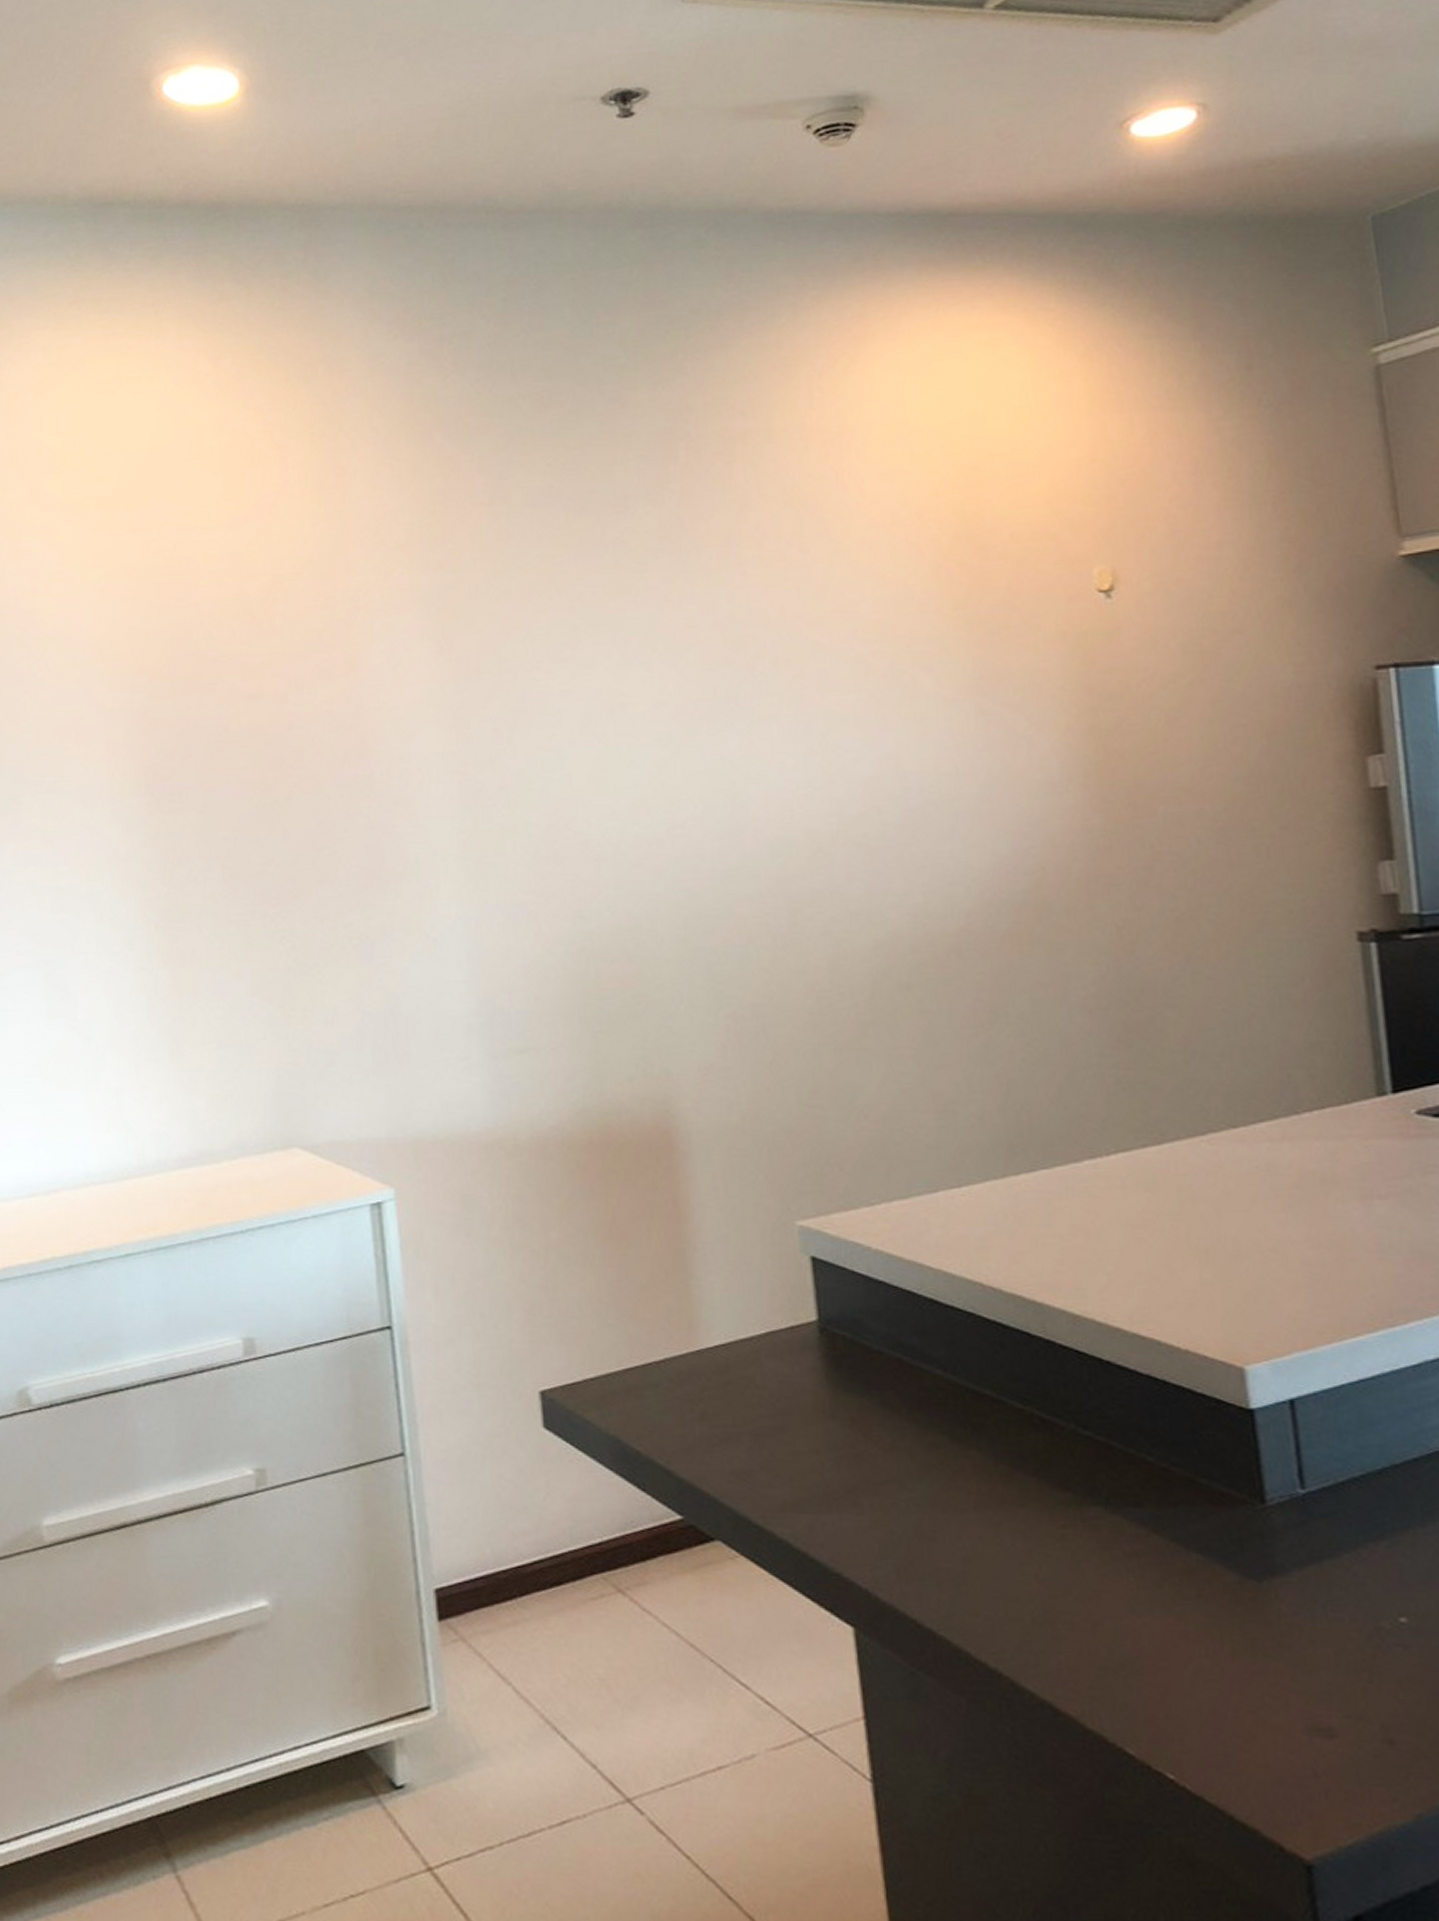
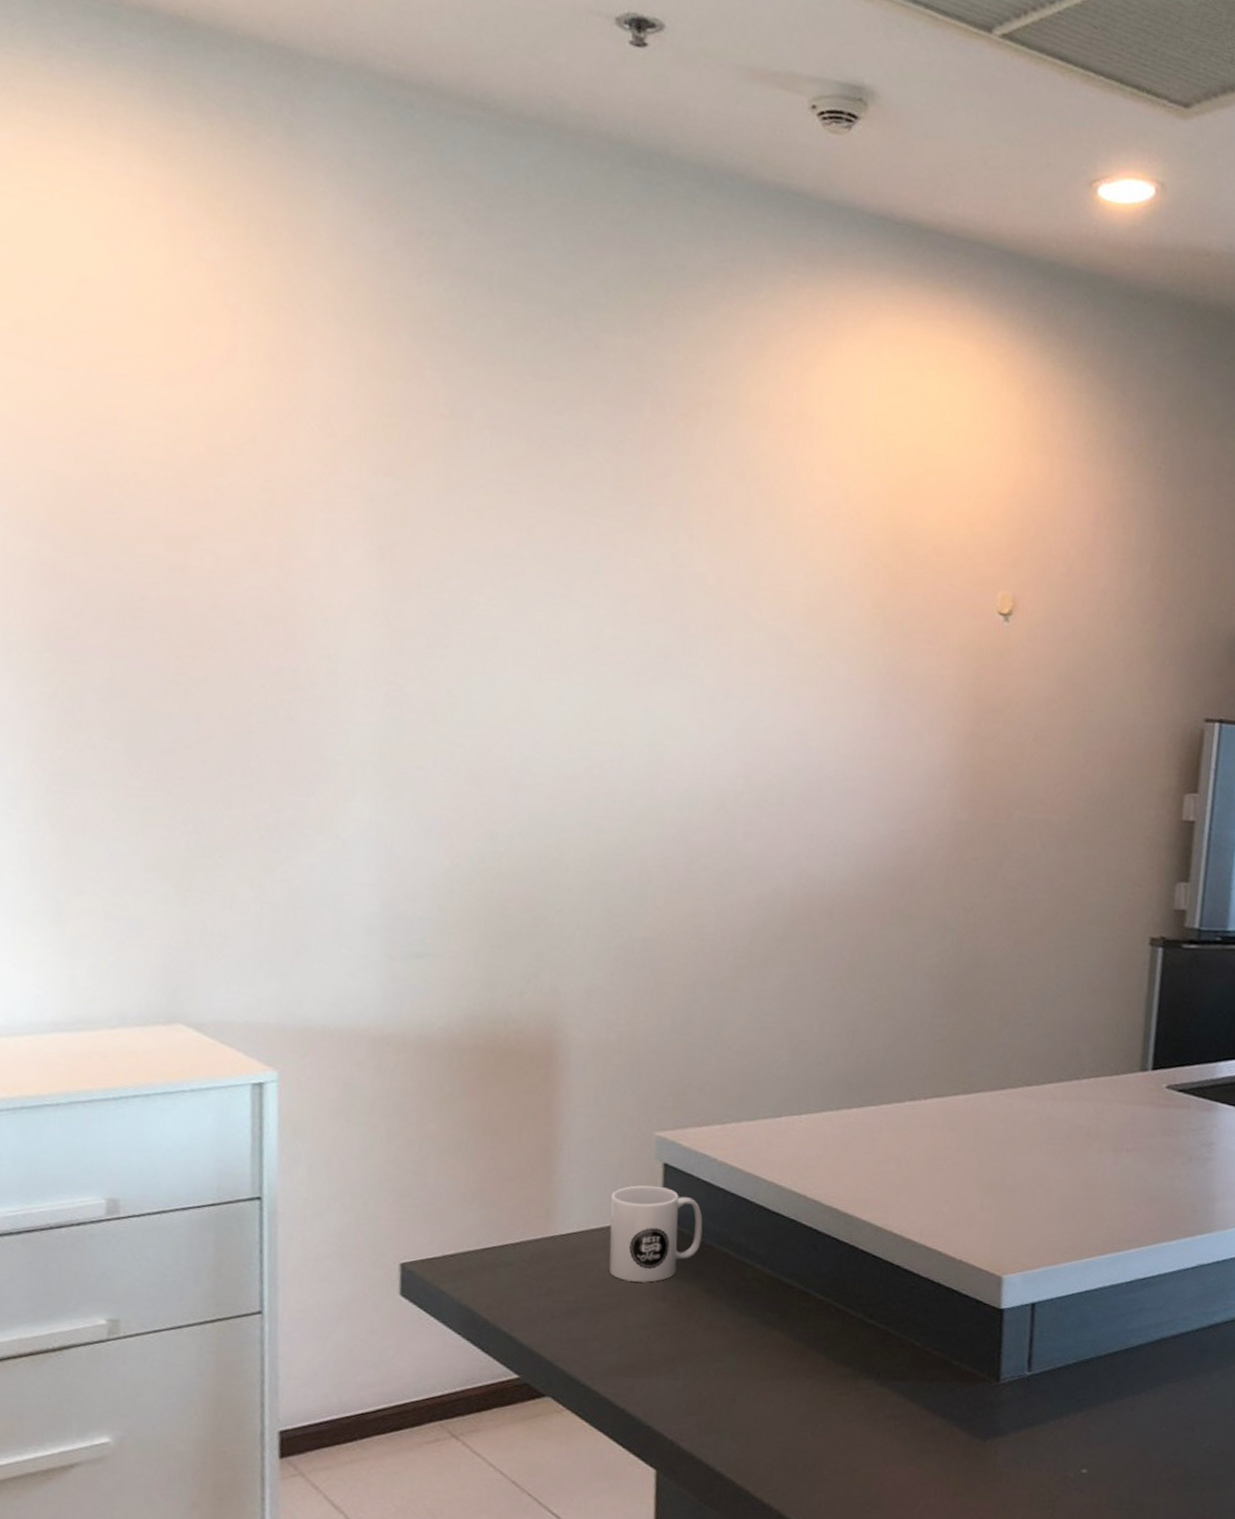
mug: none [756,1283,867,1399] -> present [608,1185,703,1283]

